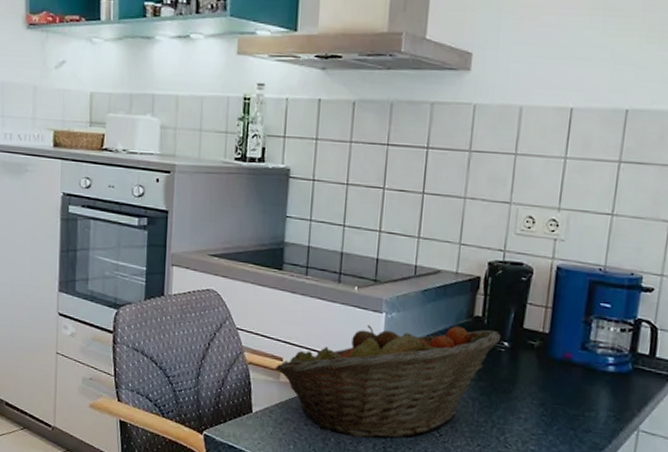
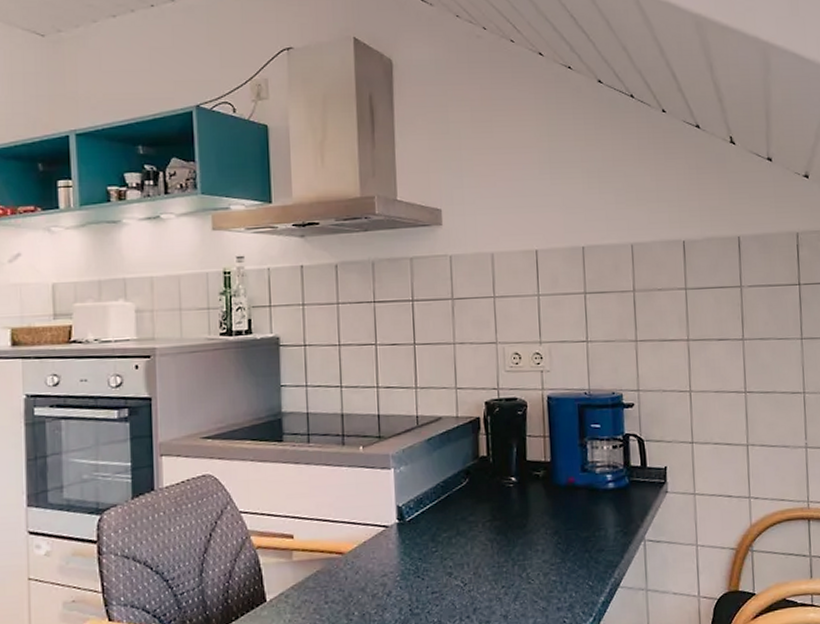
fruit basket: present [275,325,501,439] -> none [286,468,508,606]

